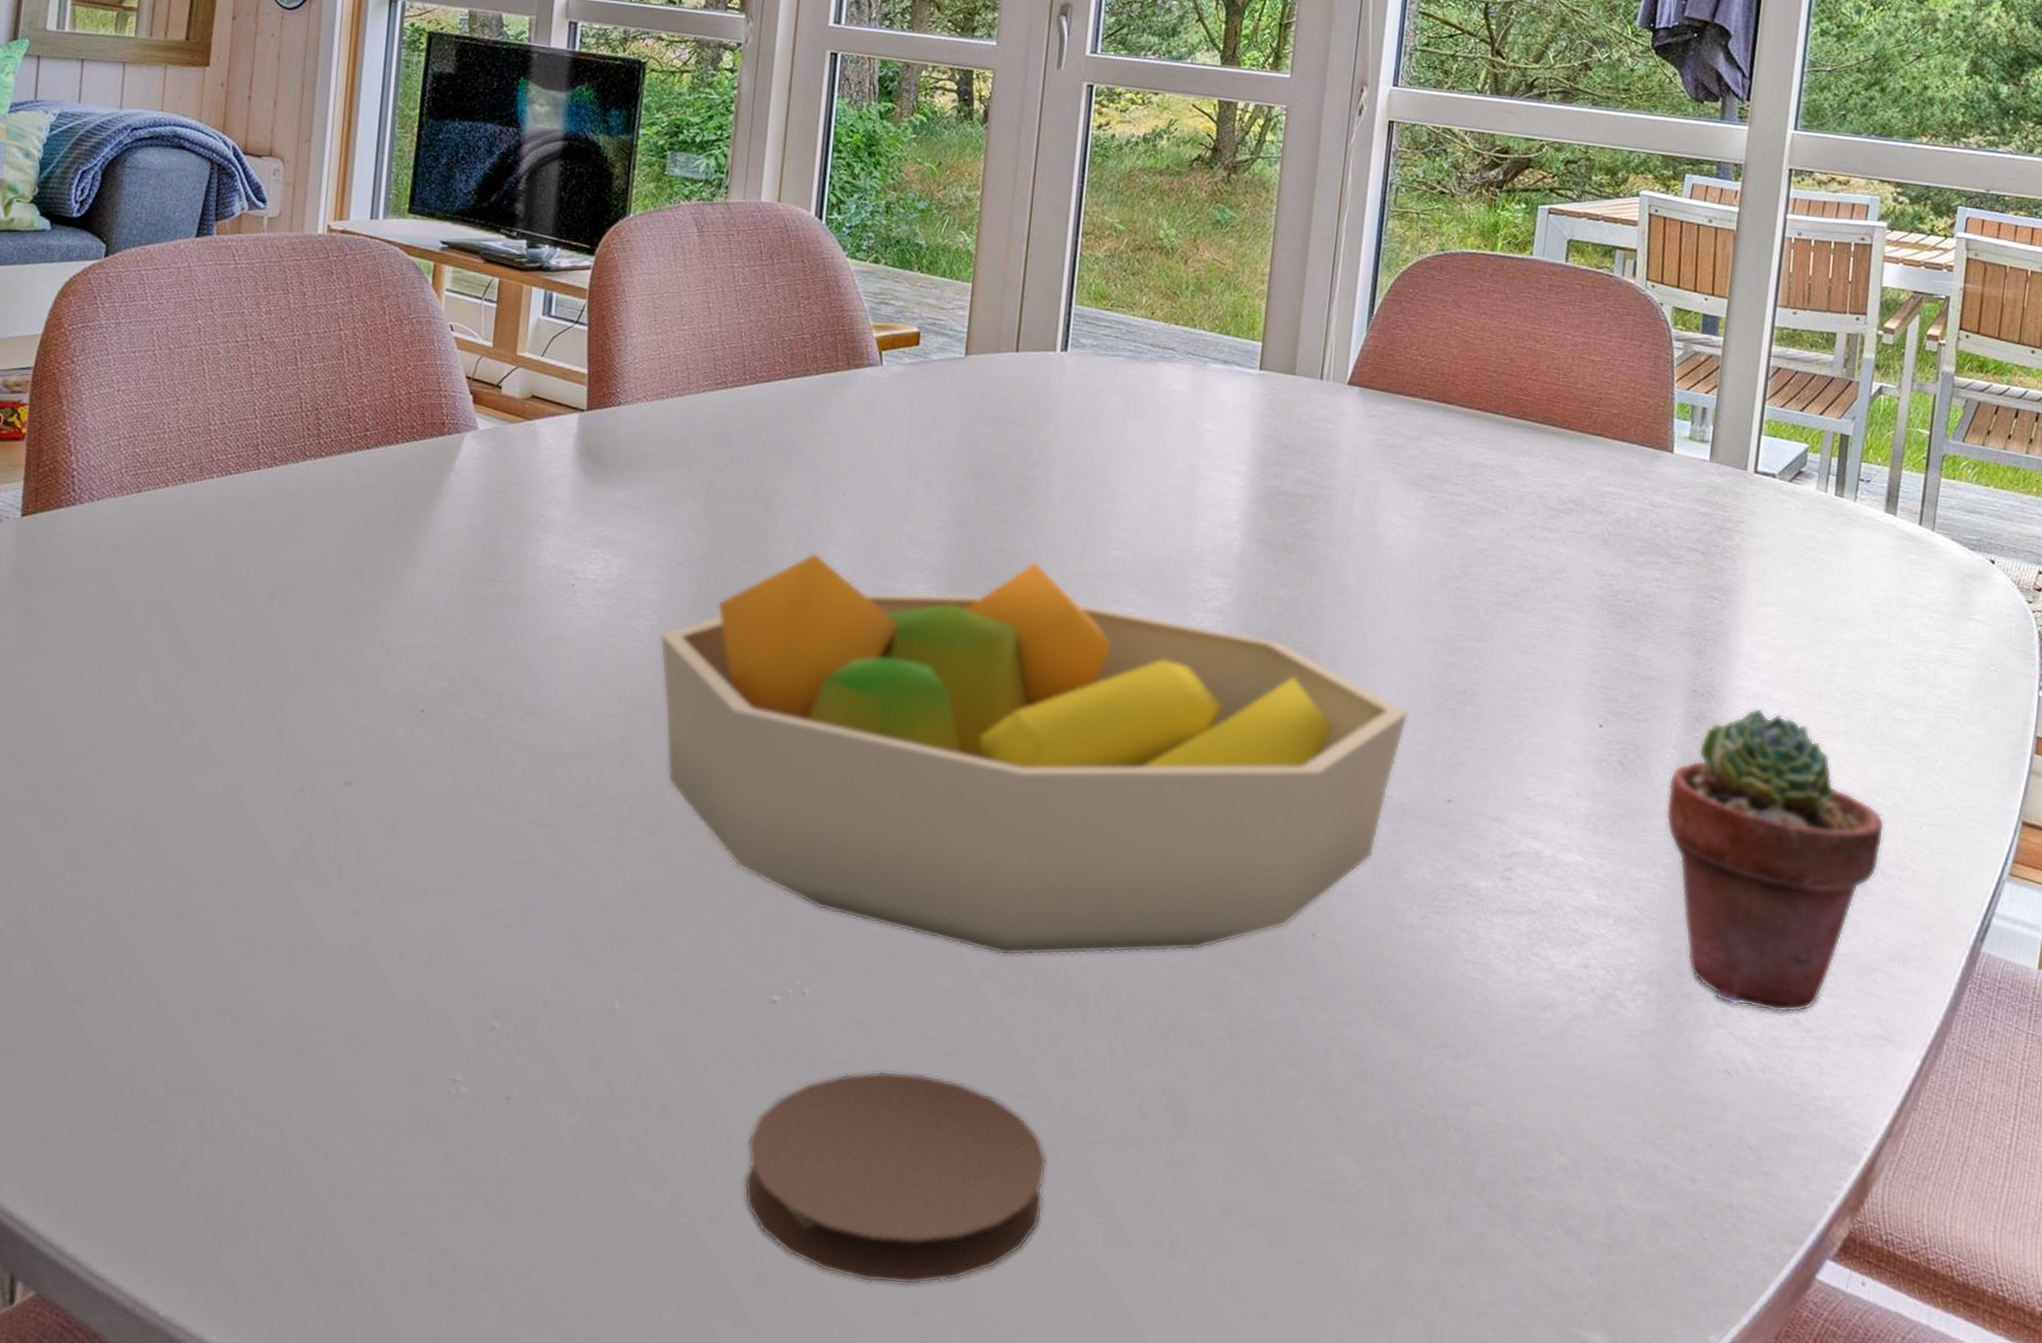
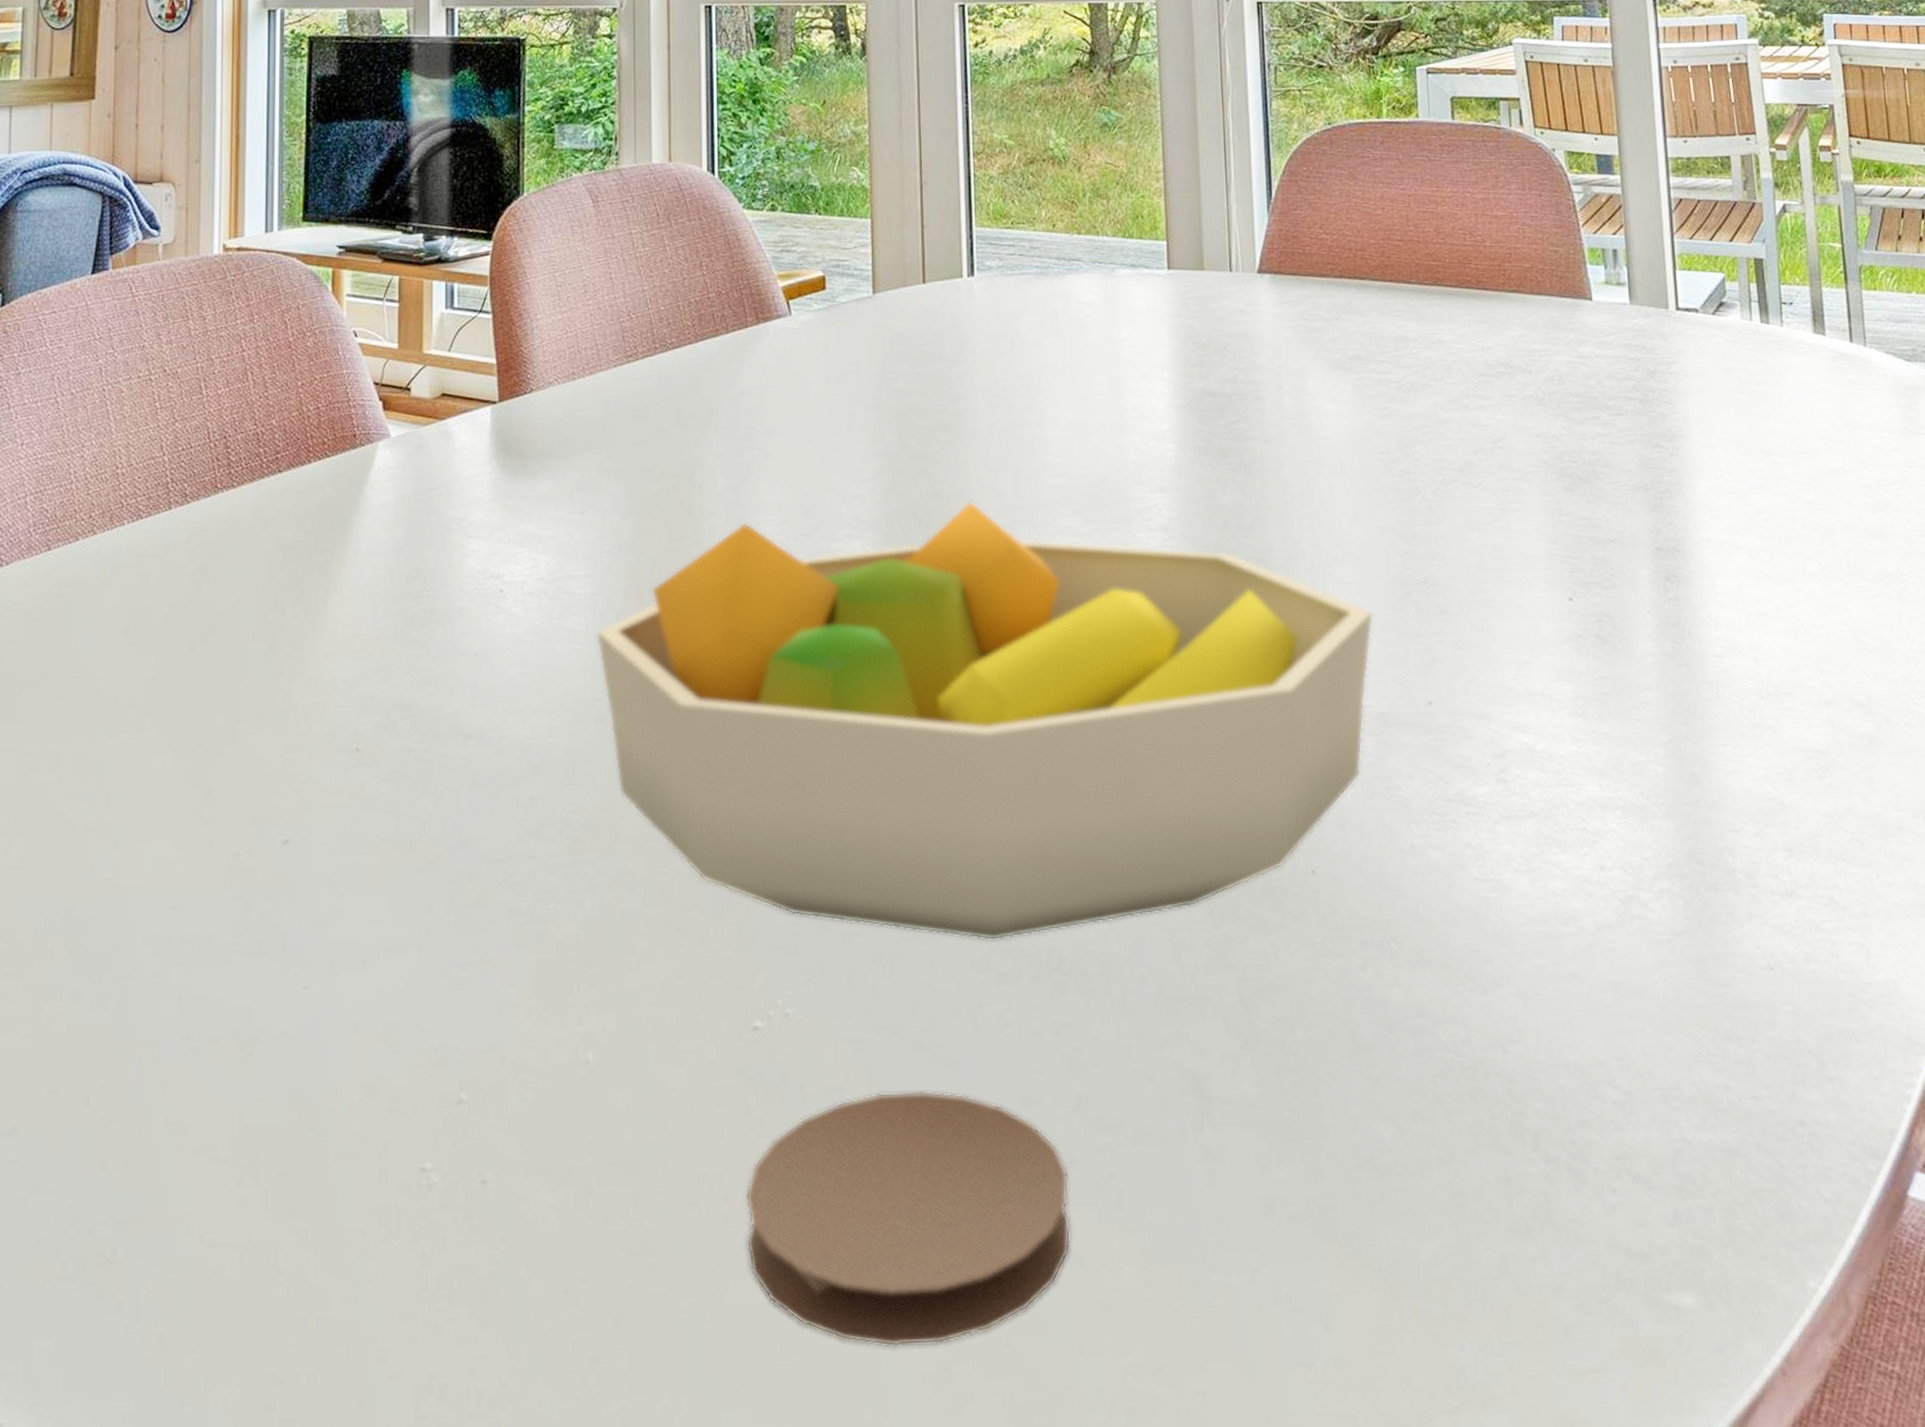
potted succulent: present [1665,708,1885,1013] -> none [1650,558,1882,893]

